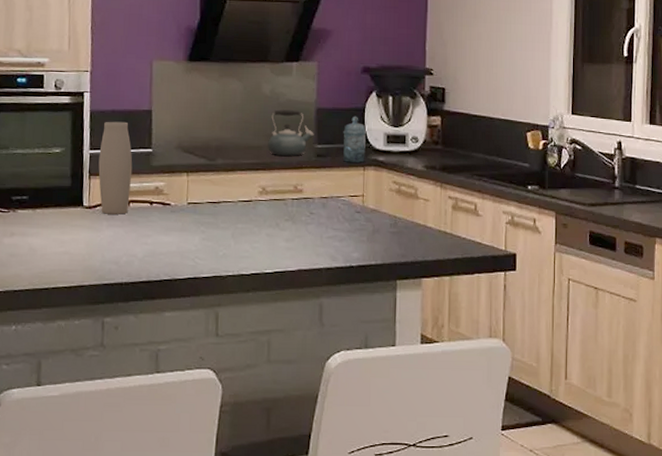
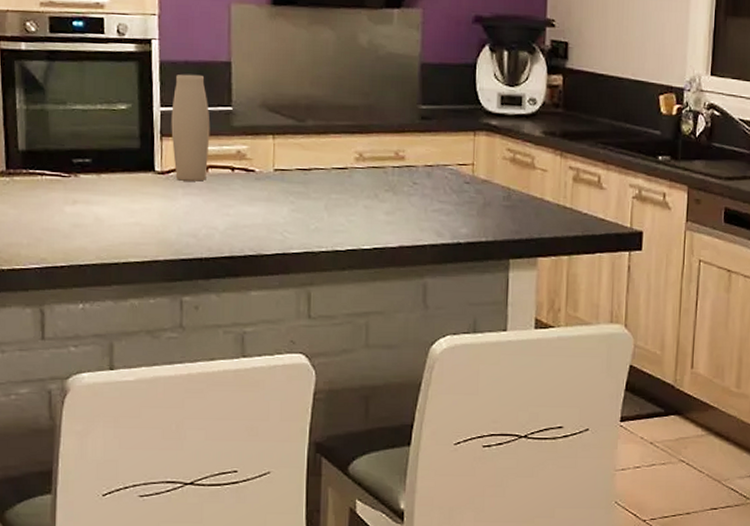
kettle: present [268,110,314,156] -> none [365,64,418,118]
canister: present [343,116,367,163] -> none [451,72,478,127]

